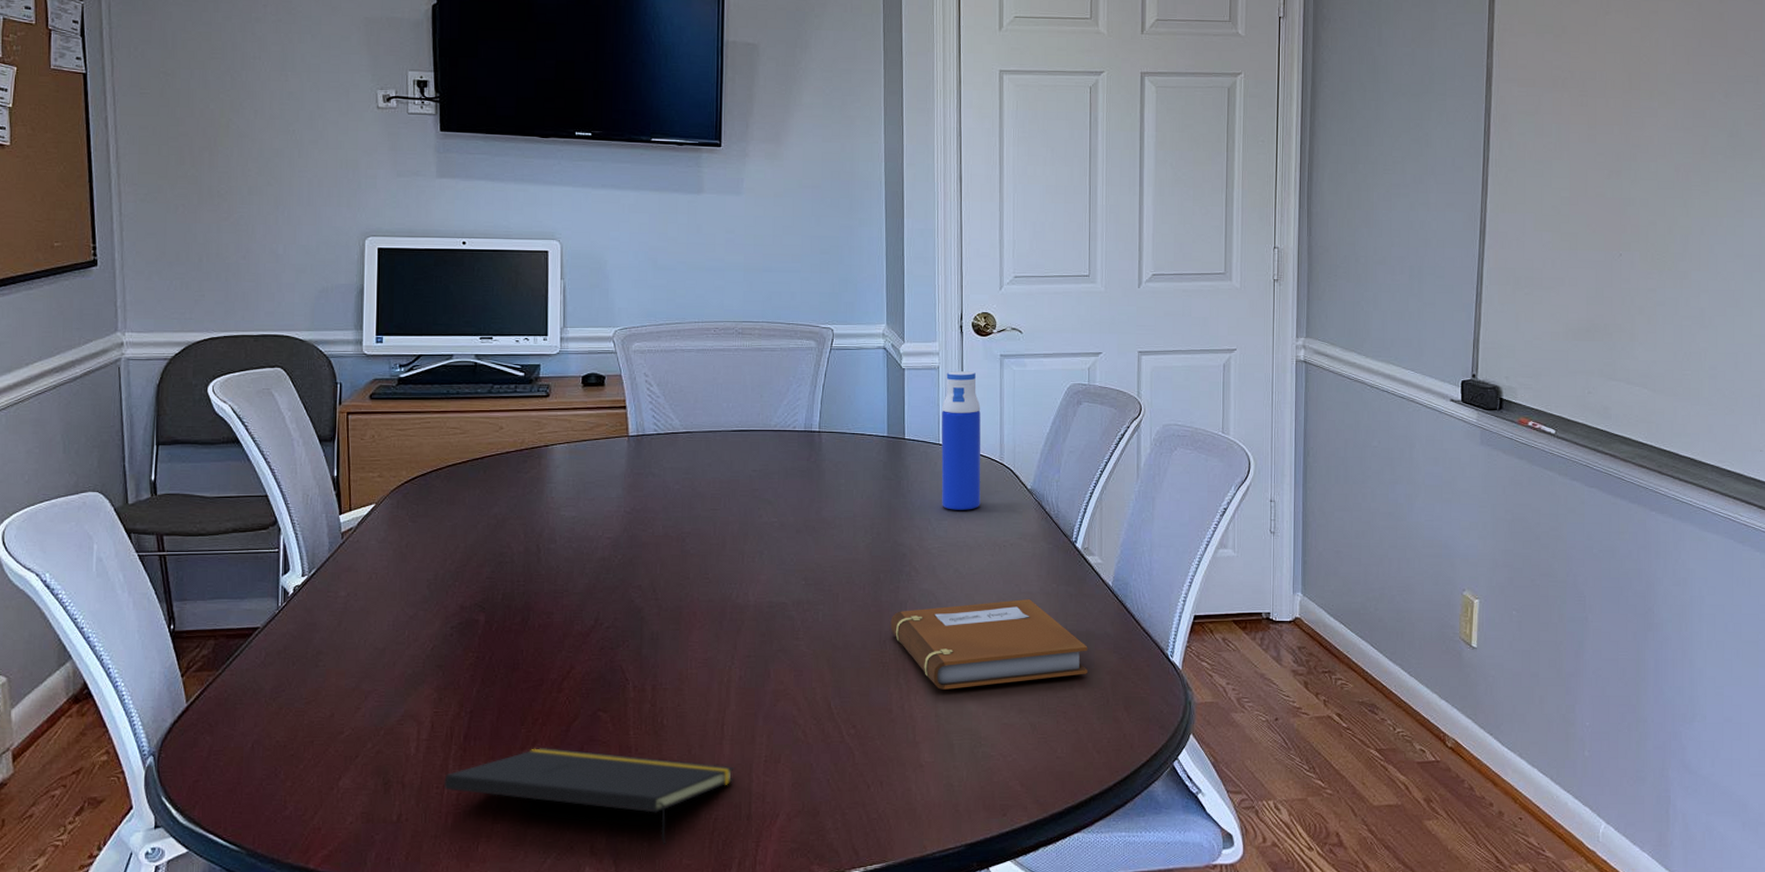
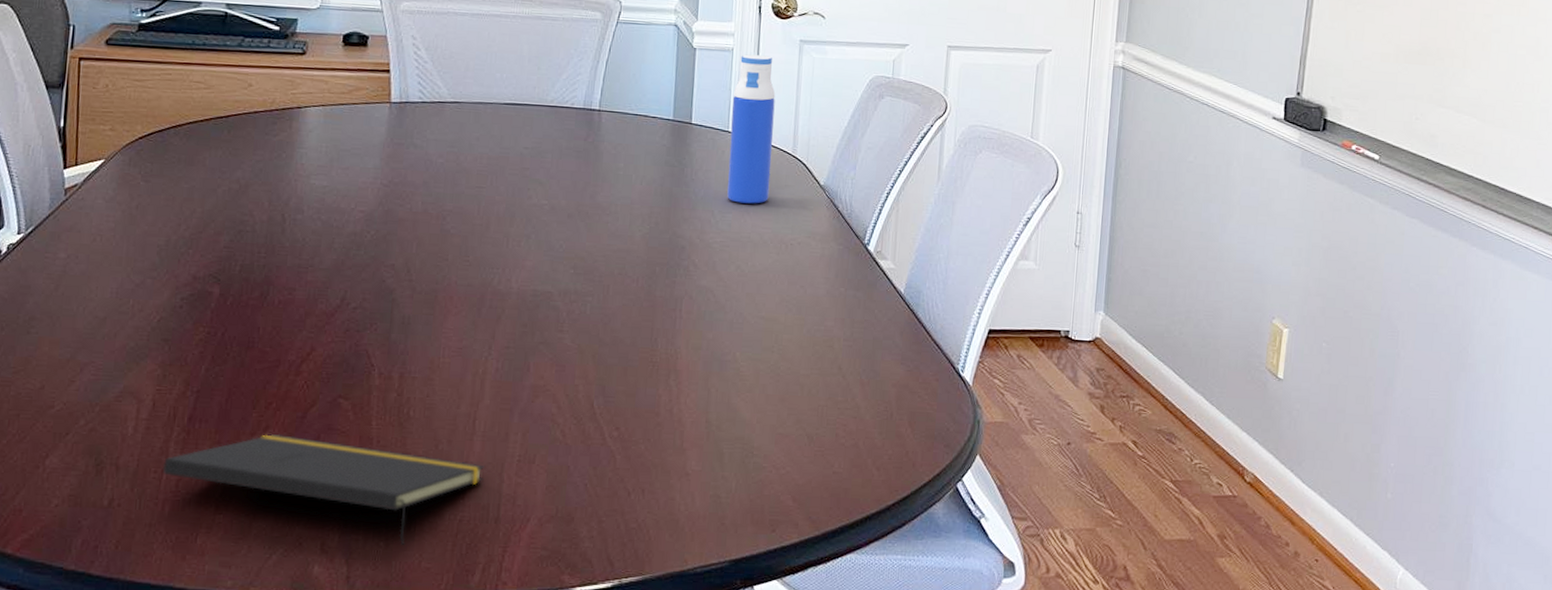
notebook: present [890,599,1088,690] -> none [663,302,874,394]

